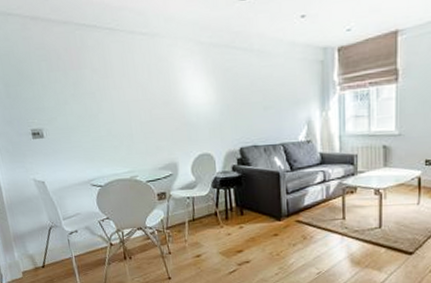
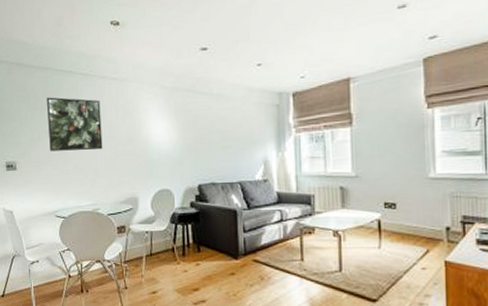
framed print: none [70,56,137,117] -> present [47,97,103,151]

